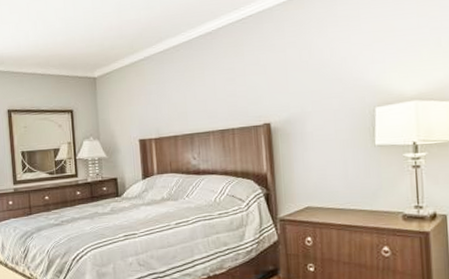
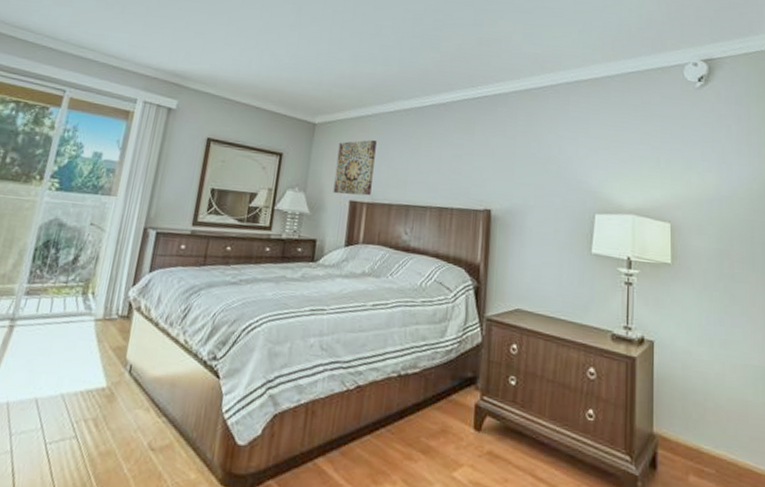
wall art: none [120,81,157,136] -> present [333,140,377,196]

